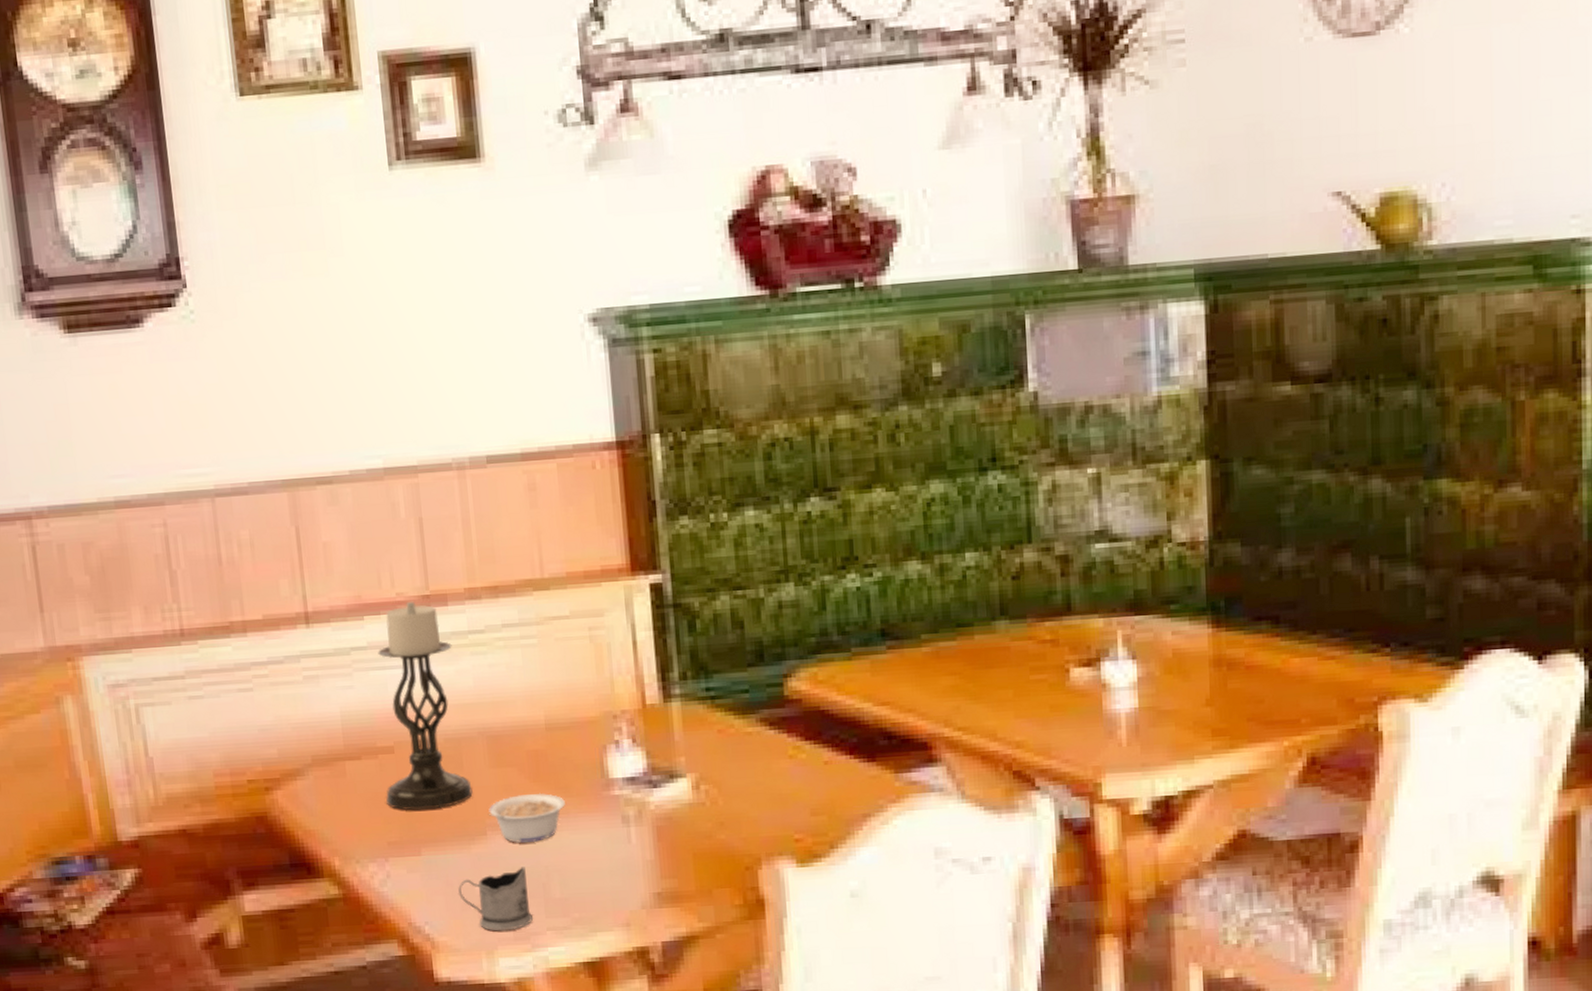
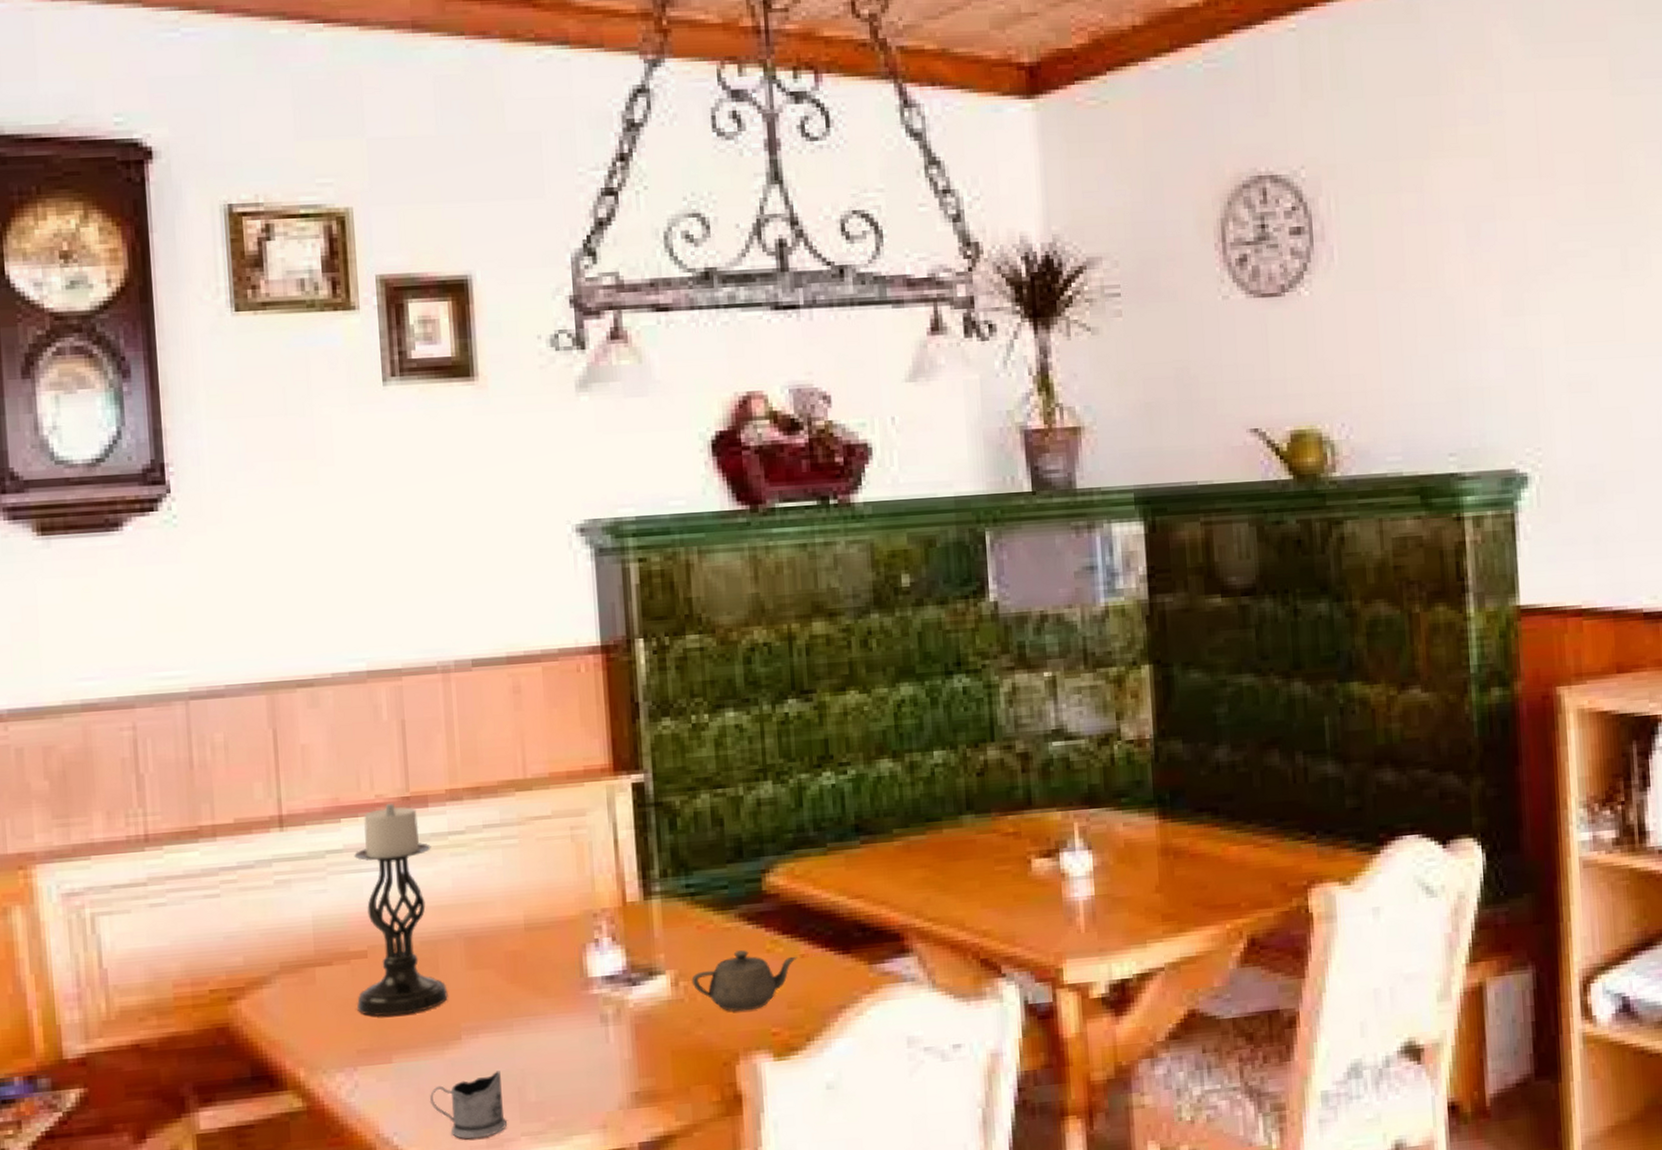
legume: present [488,793,565,843] -> none [464,994,543,1047]
teapot: none [712,755,821,817] -> present [691,949,797,1012]

